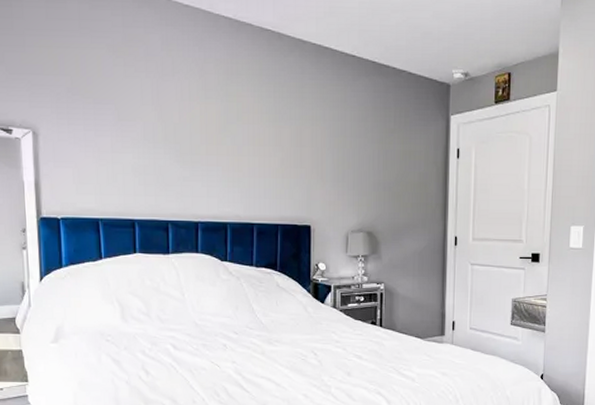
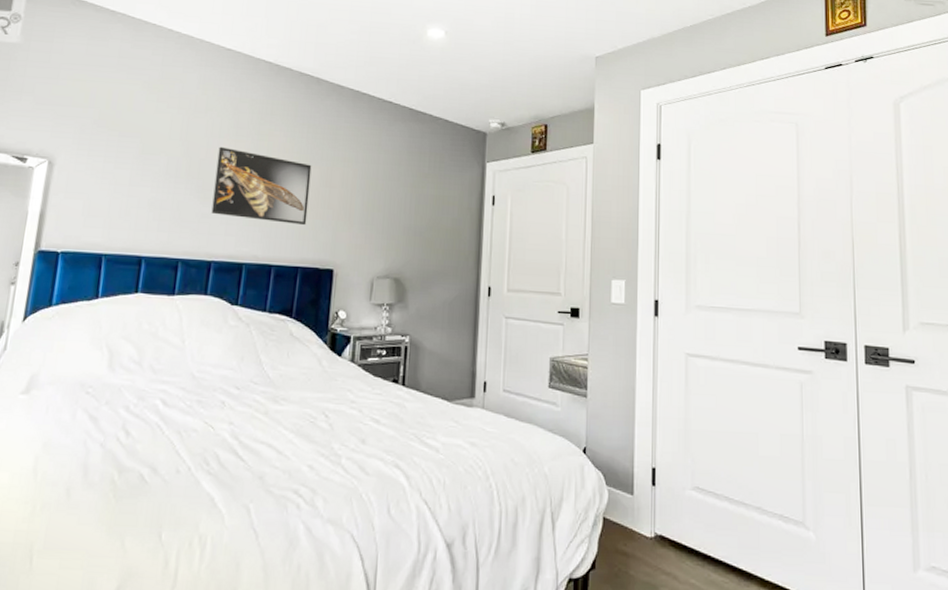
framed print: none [190,110,282,185] -> present [211,146,312,226]

